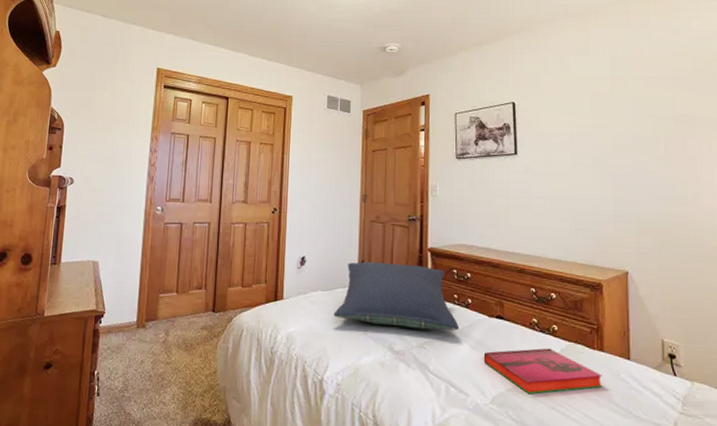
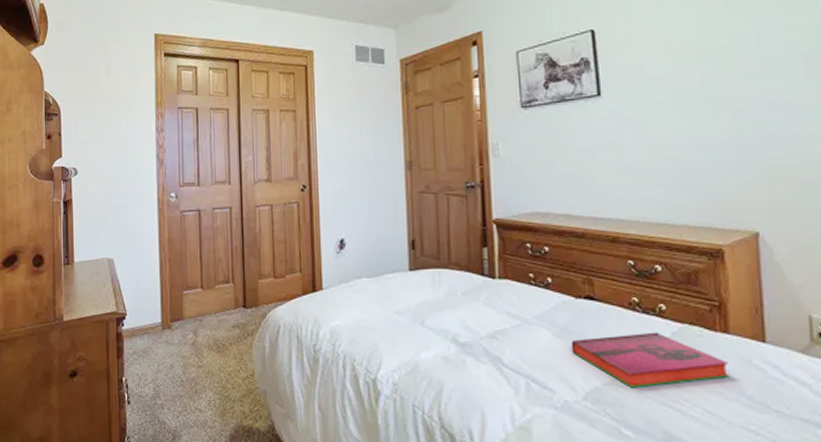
pillow: present [333,262,459,331] -> none [383,240,538,317]

